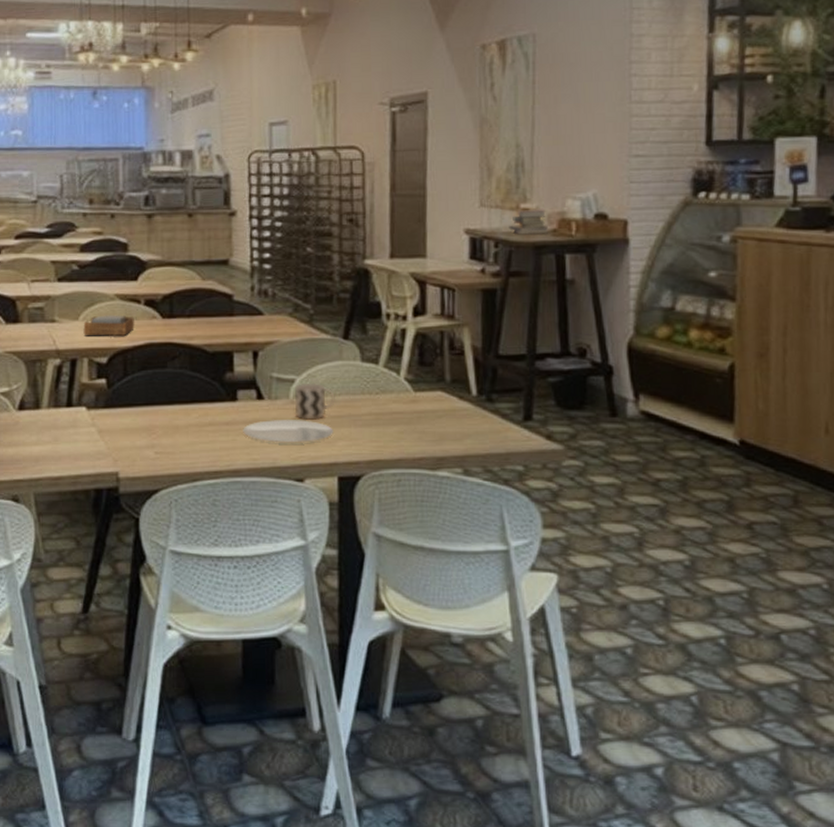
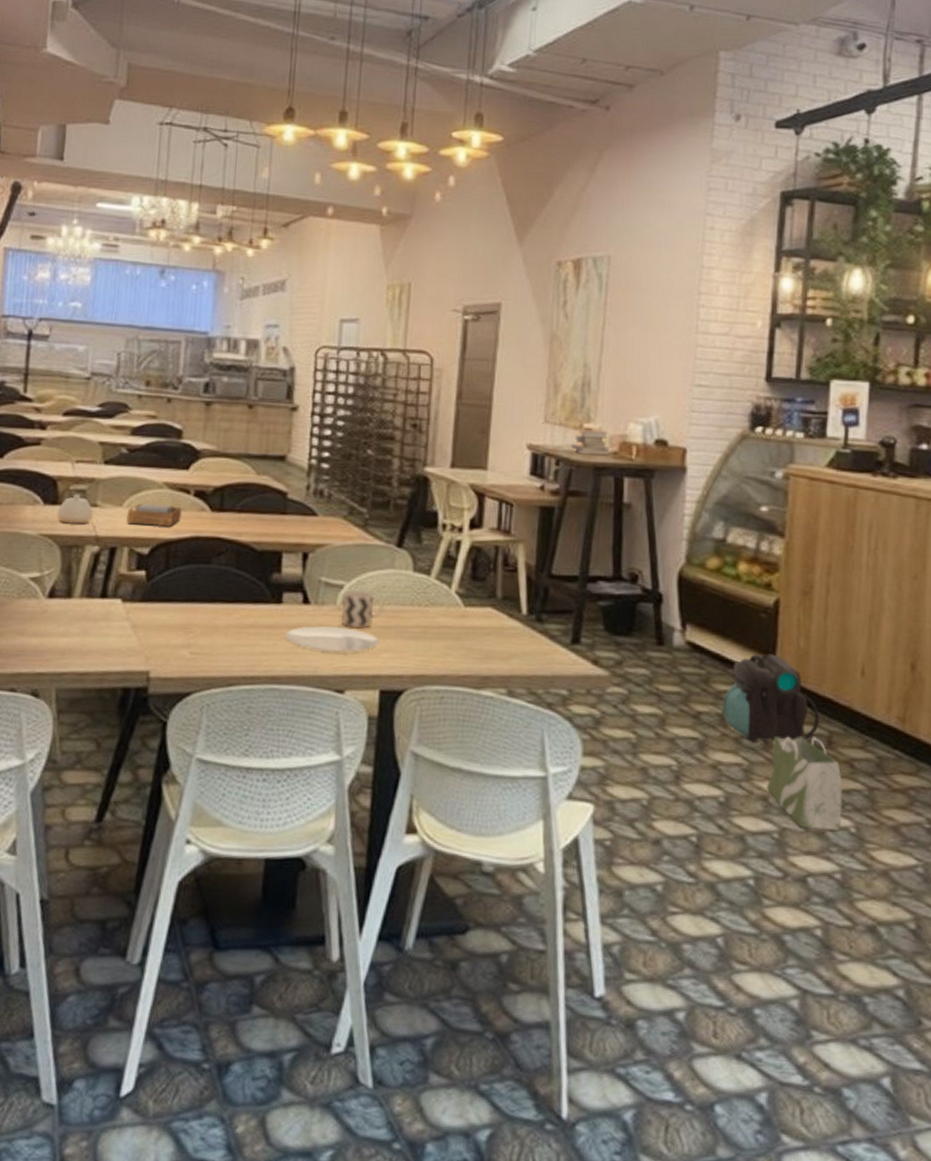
sugar bowl: none [18,311,52,340] -> present [56,494,93,524]
backpack: none [682,418,784,506] -> present [722,654,820,743]
grocery bag: none [732,496,813,587] -> present [766,736,844,830]

